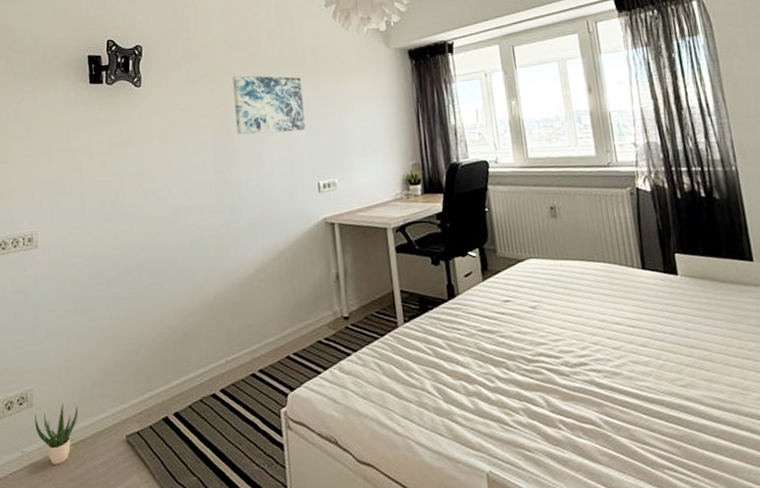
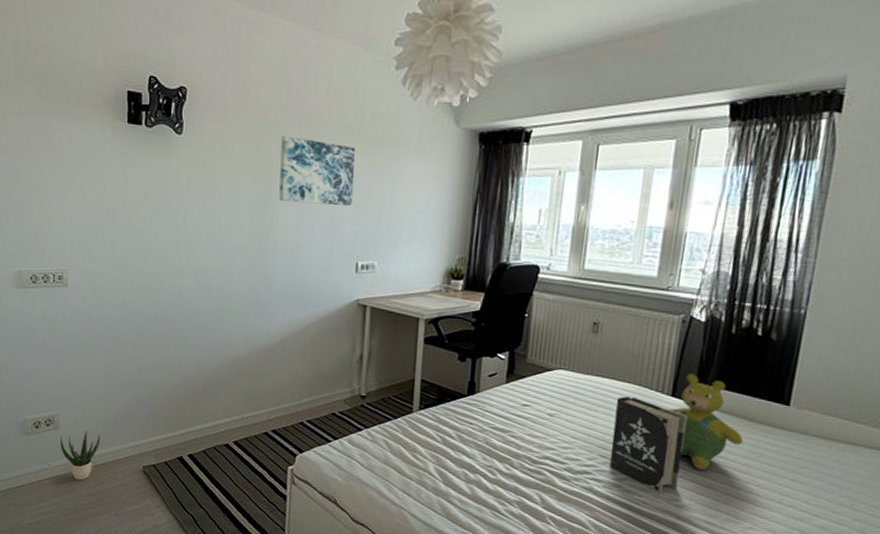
book: none [592,275,677,375] -> present [610,396,686,494]
teddy bear: none [642,244,724,343] -> present [667,374,744,471]

